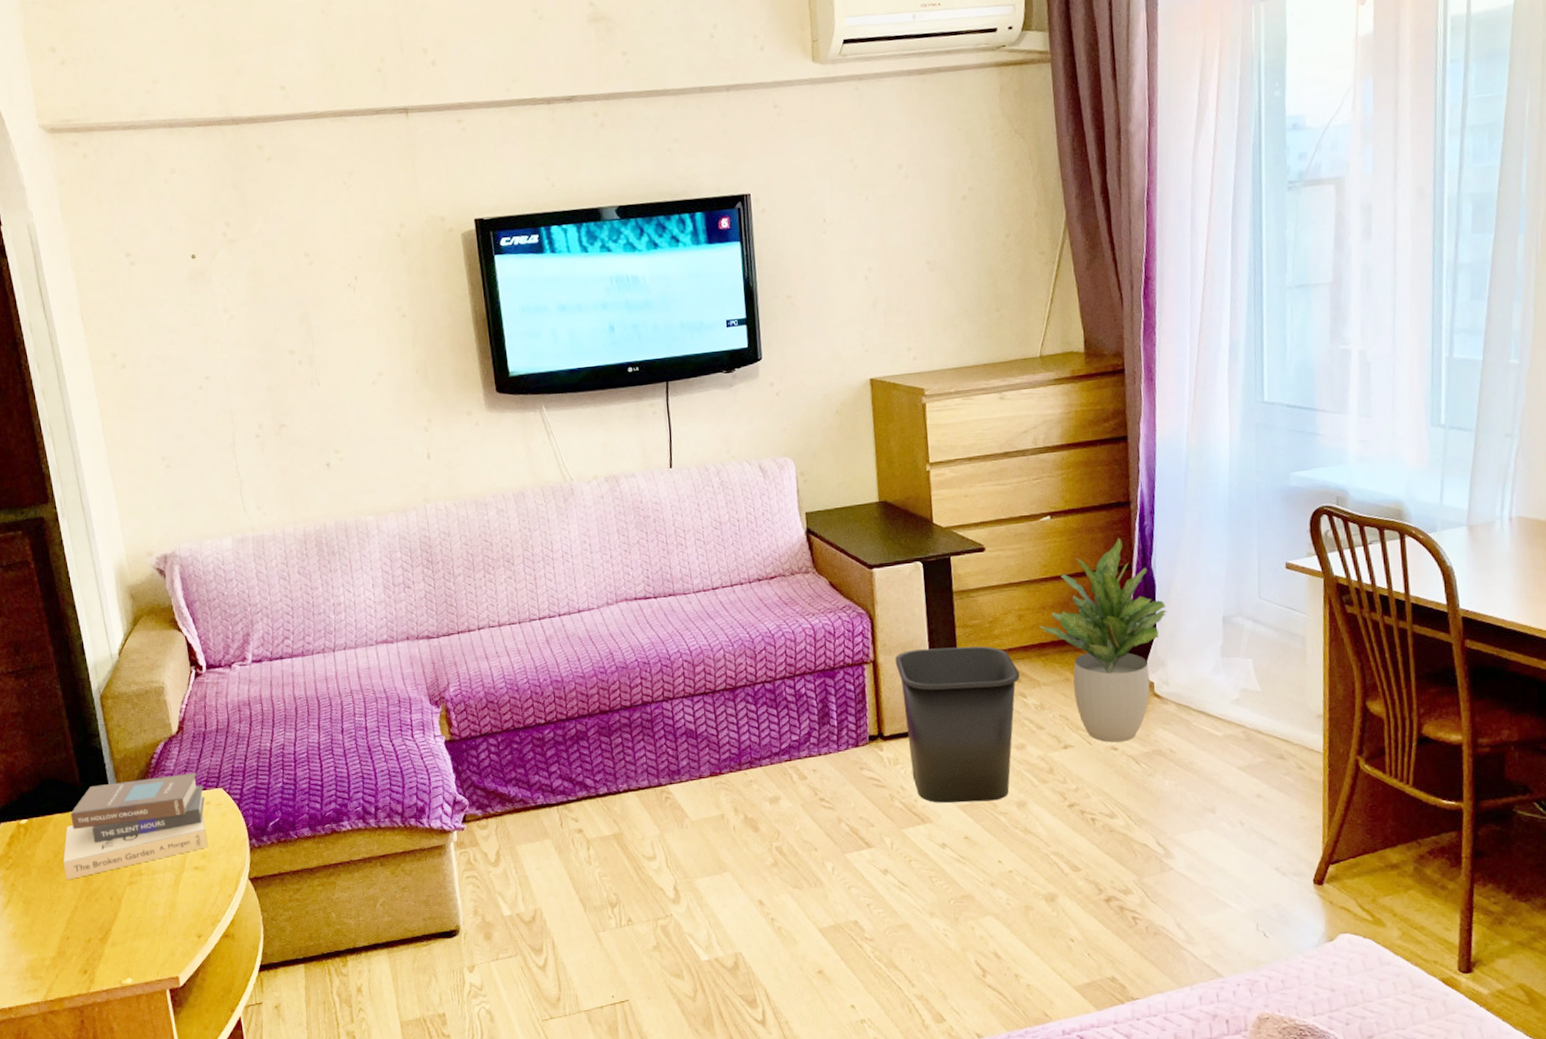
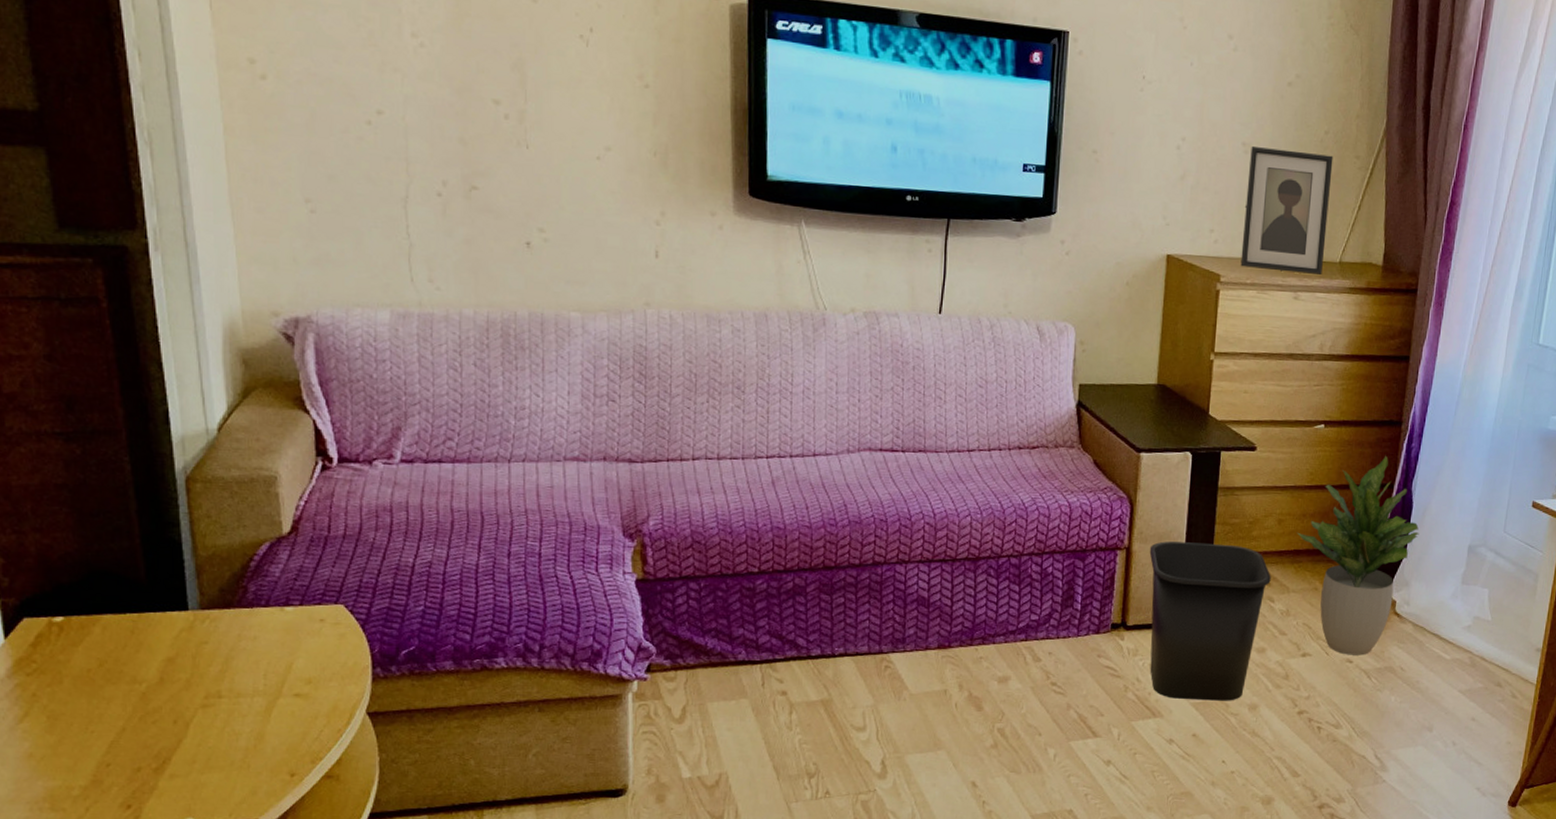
books: present [63,772,208,881] -> none [111,582,319,696]
picture frame: none [935,256,1024,378] -> present [1240,145,1334,276]

